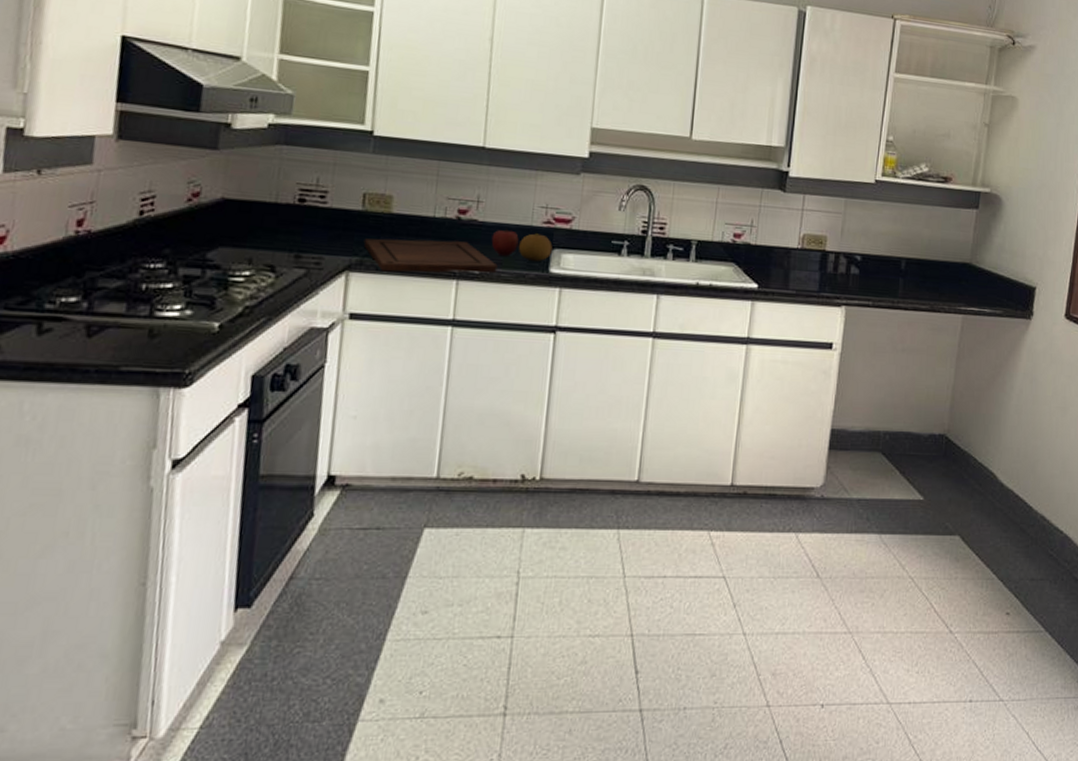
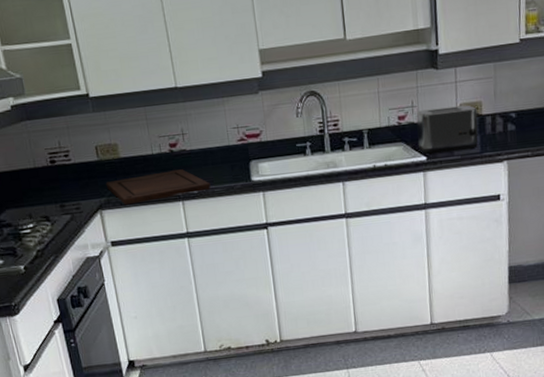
fruit: present [491,228,519,257] -> none [200,151,223,176]
fruit: present [518,232,553,262] -> none [222,150,250,175]
toaster: none [750,232,823,287] -> present [416,105,480,155]

